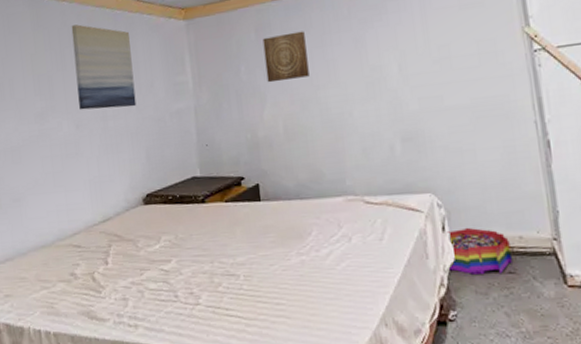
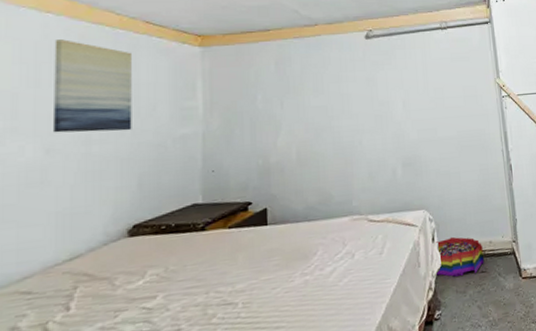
wall art: present [262,31,310,83] -> none [282,67,325,112]

